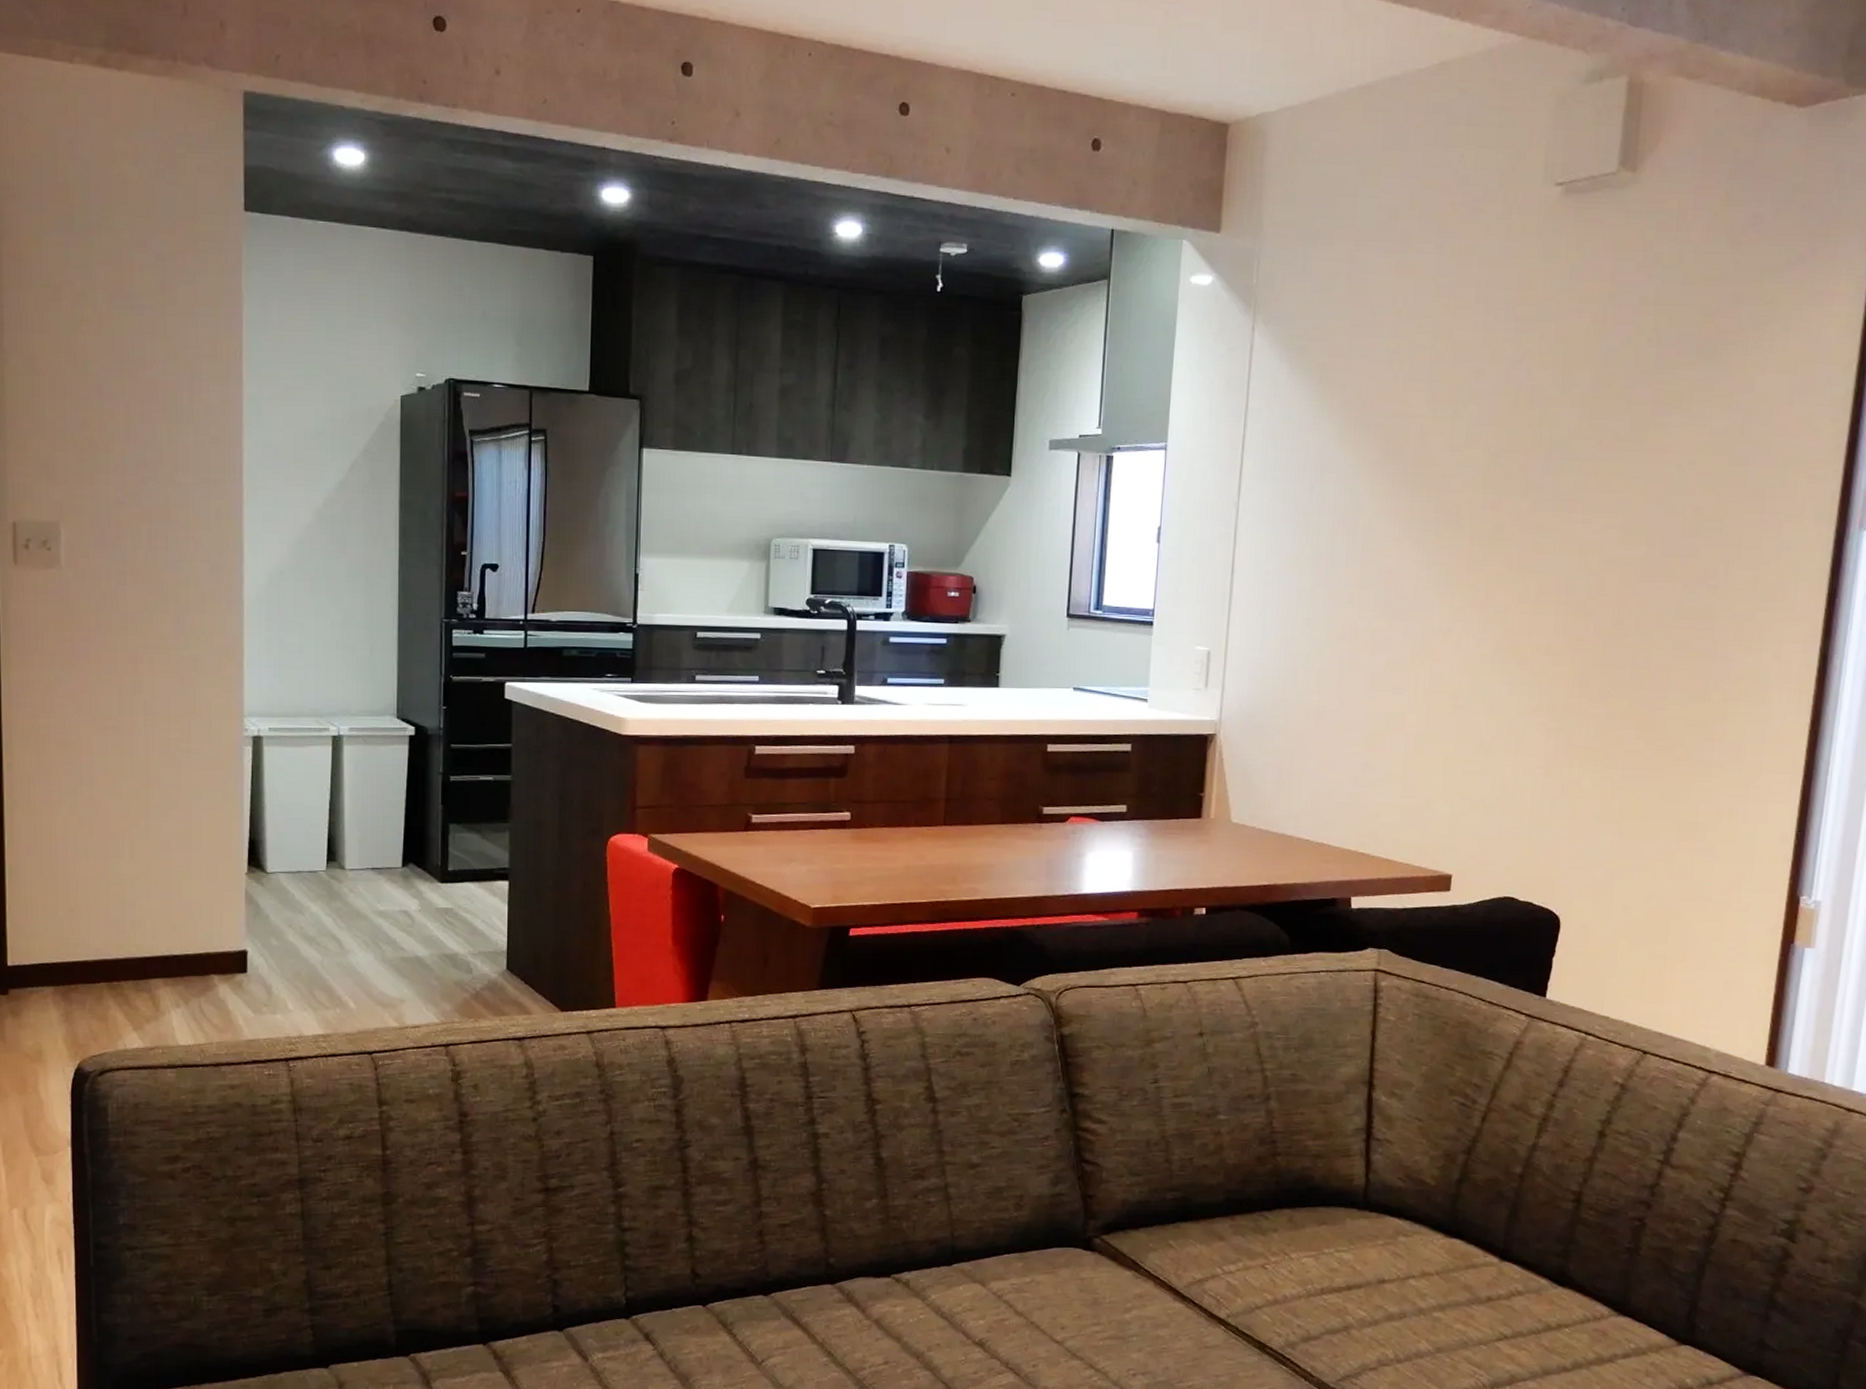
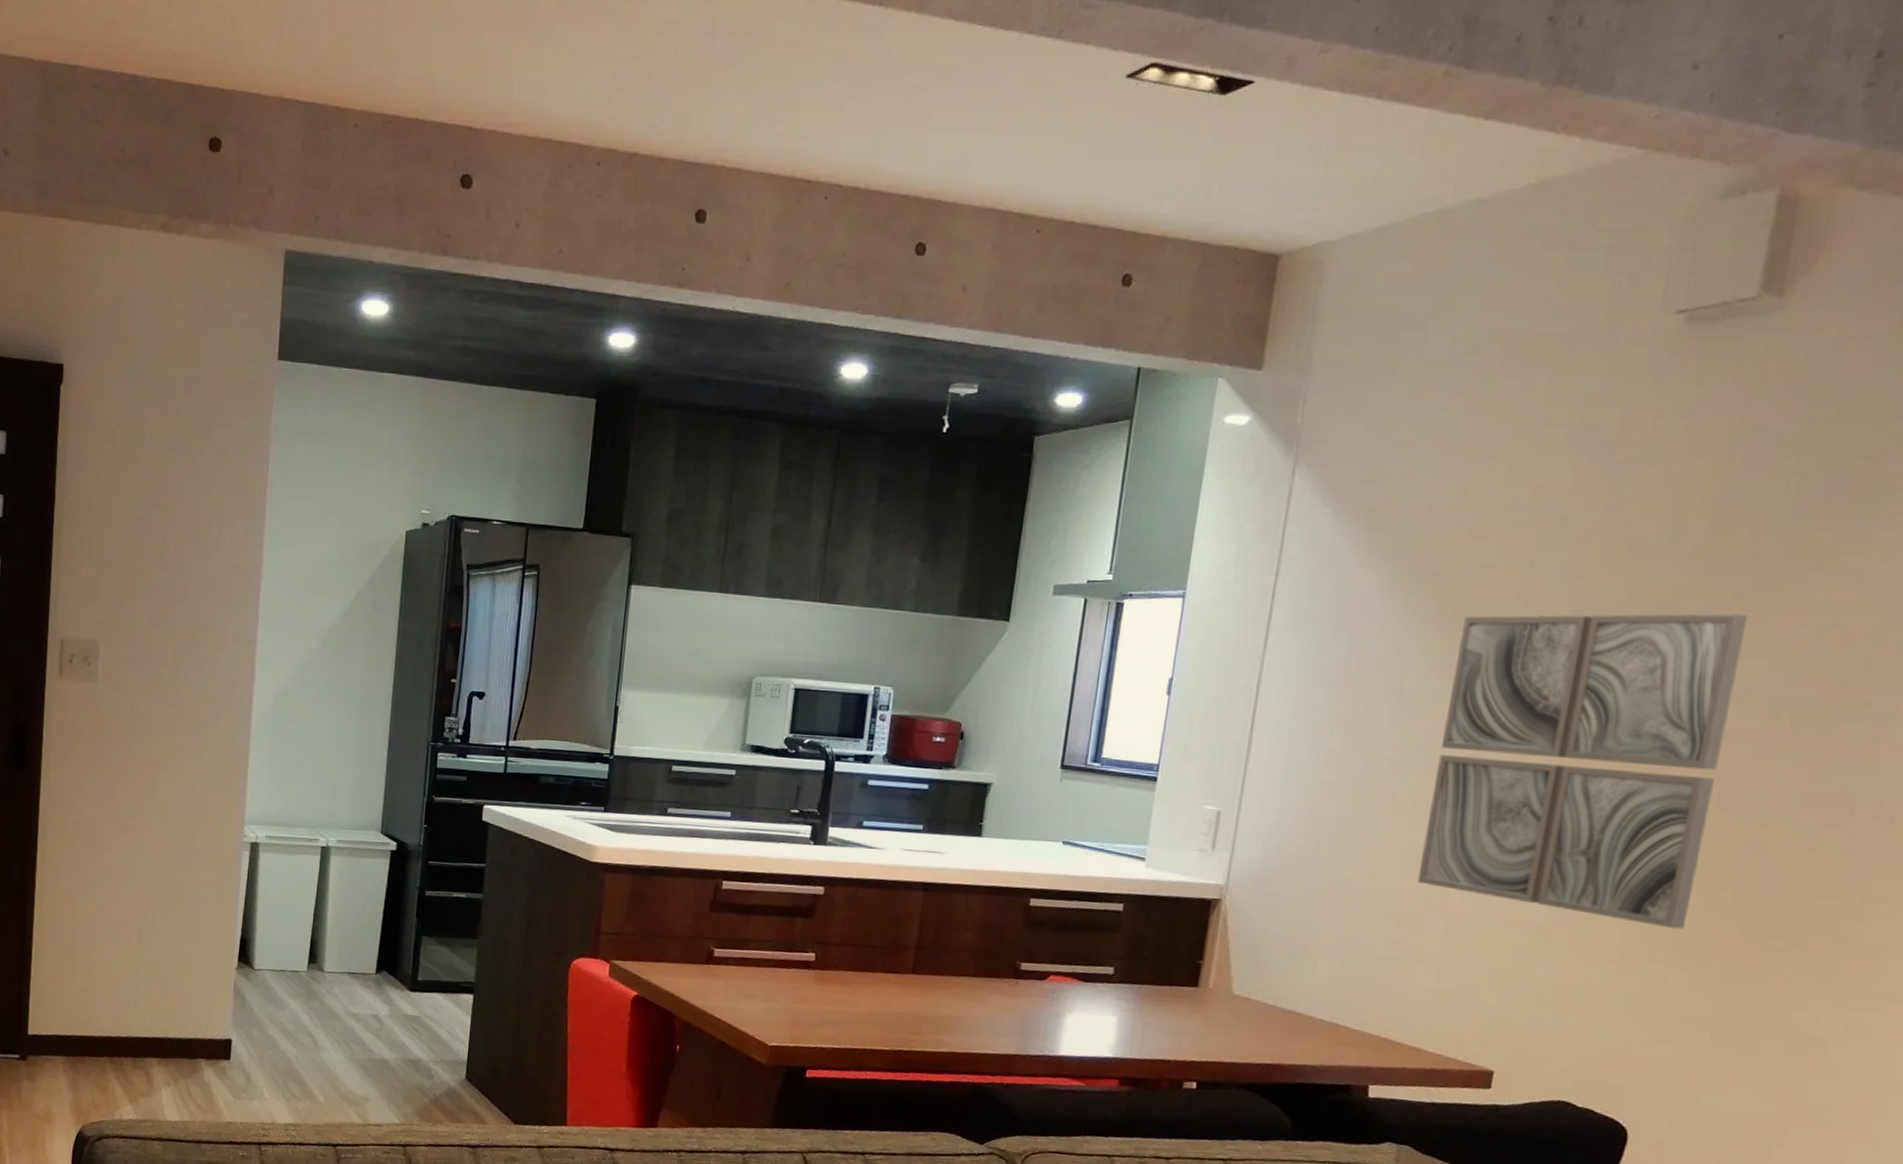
wall art: none [1379,454,1626,736] -> present [1417,613,1748,929]

